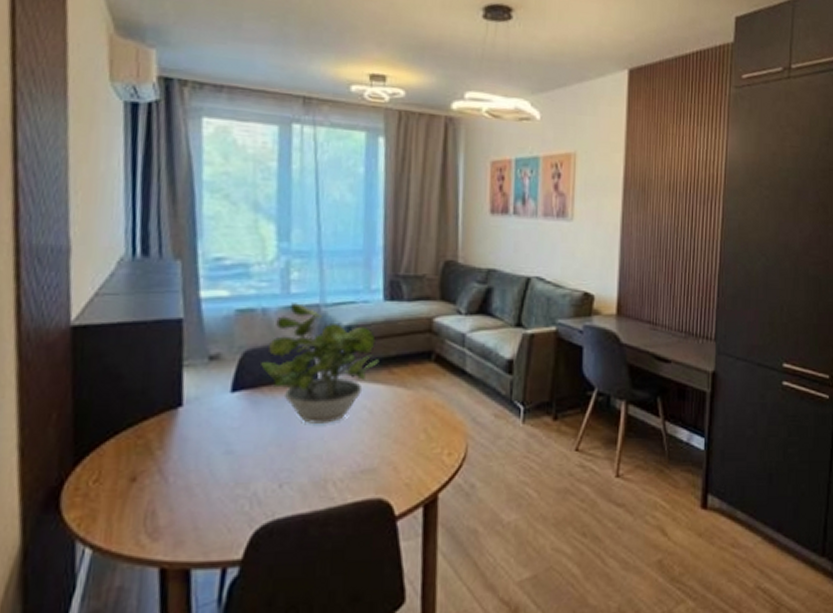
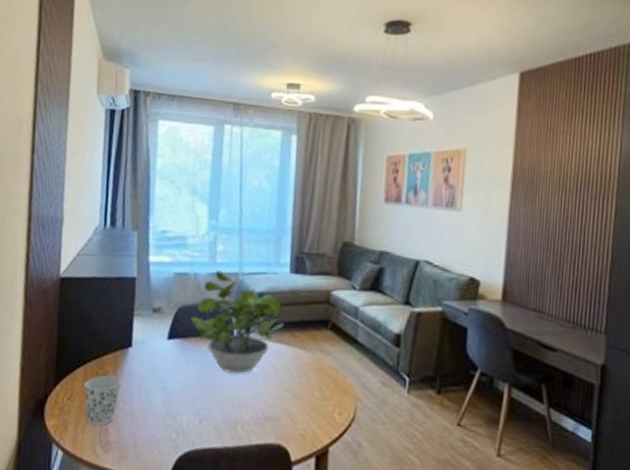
cup: none [116,445,171,510] -> present [83,375,121,426]

